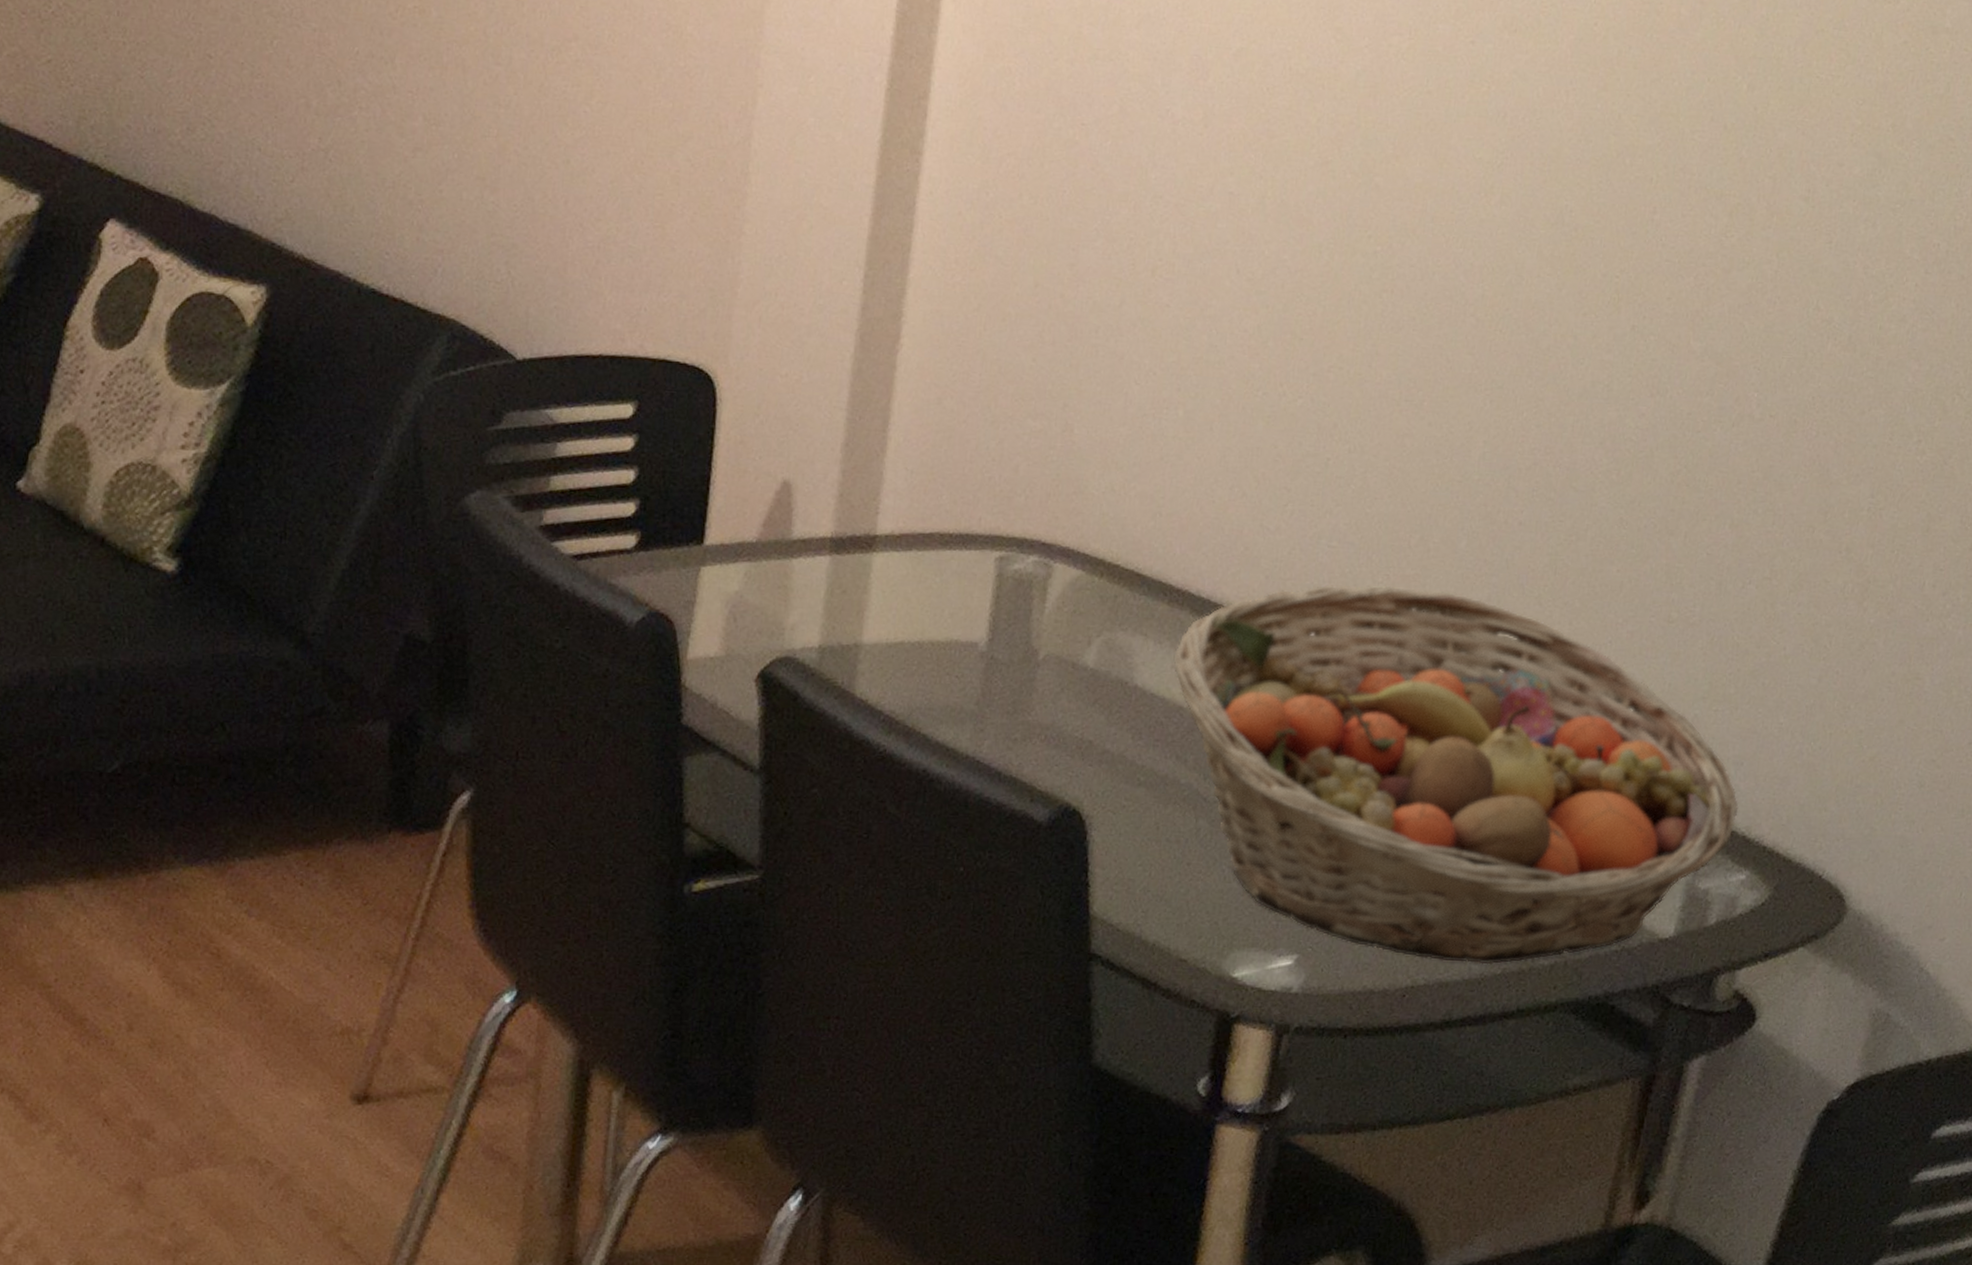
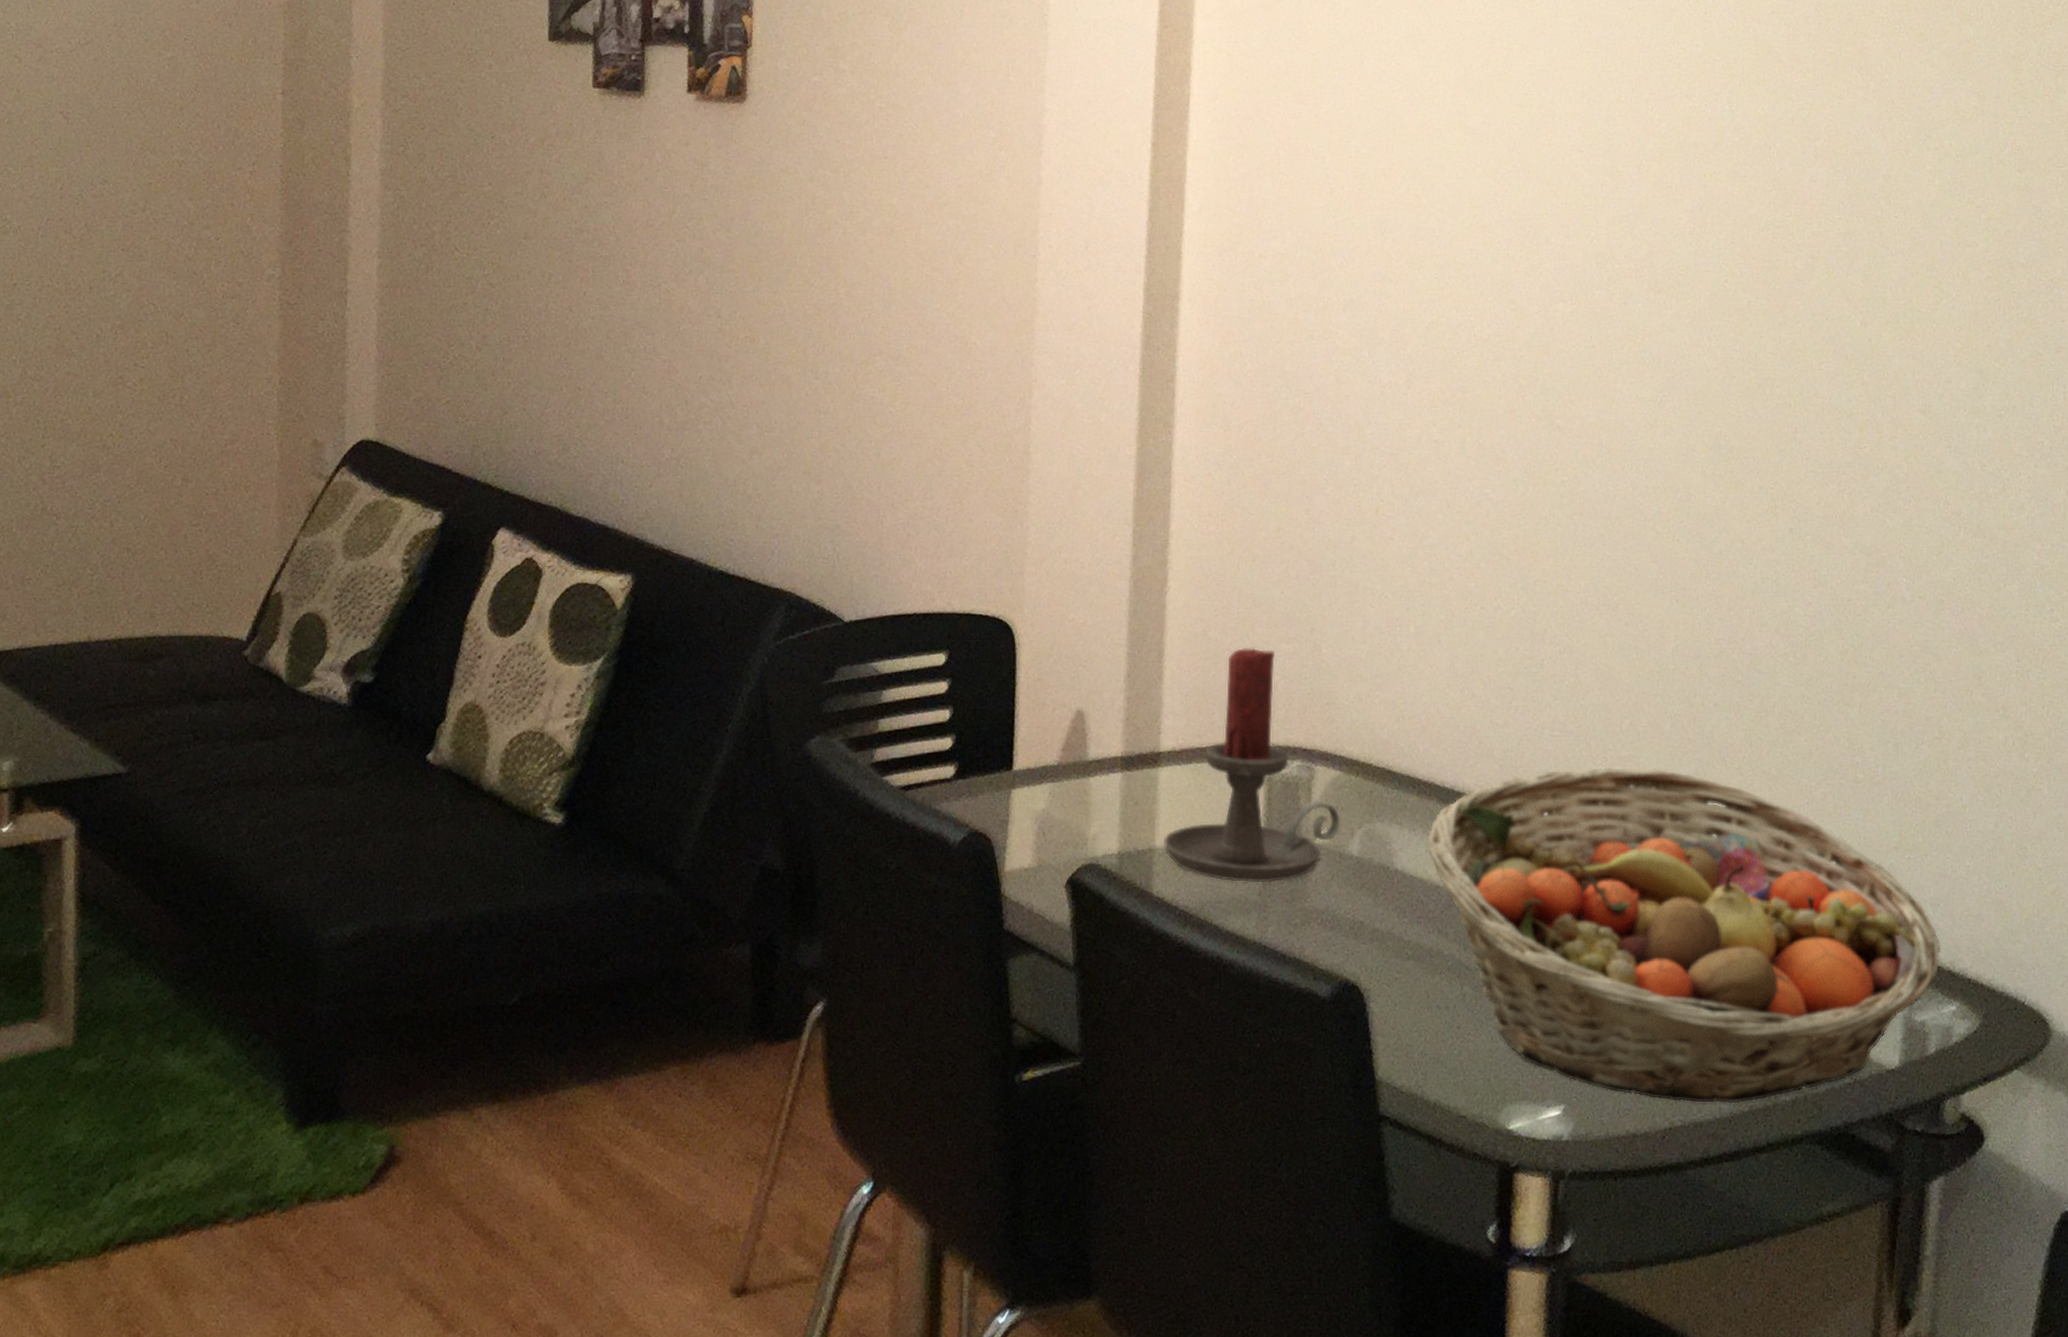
candle holder: none [871,421,1078,691] -> present [1163,647,1341,883]

